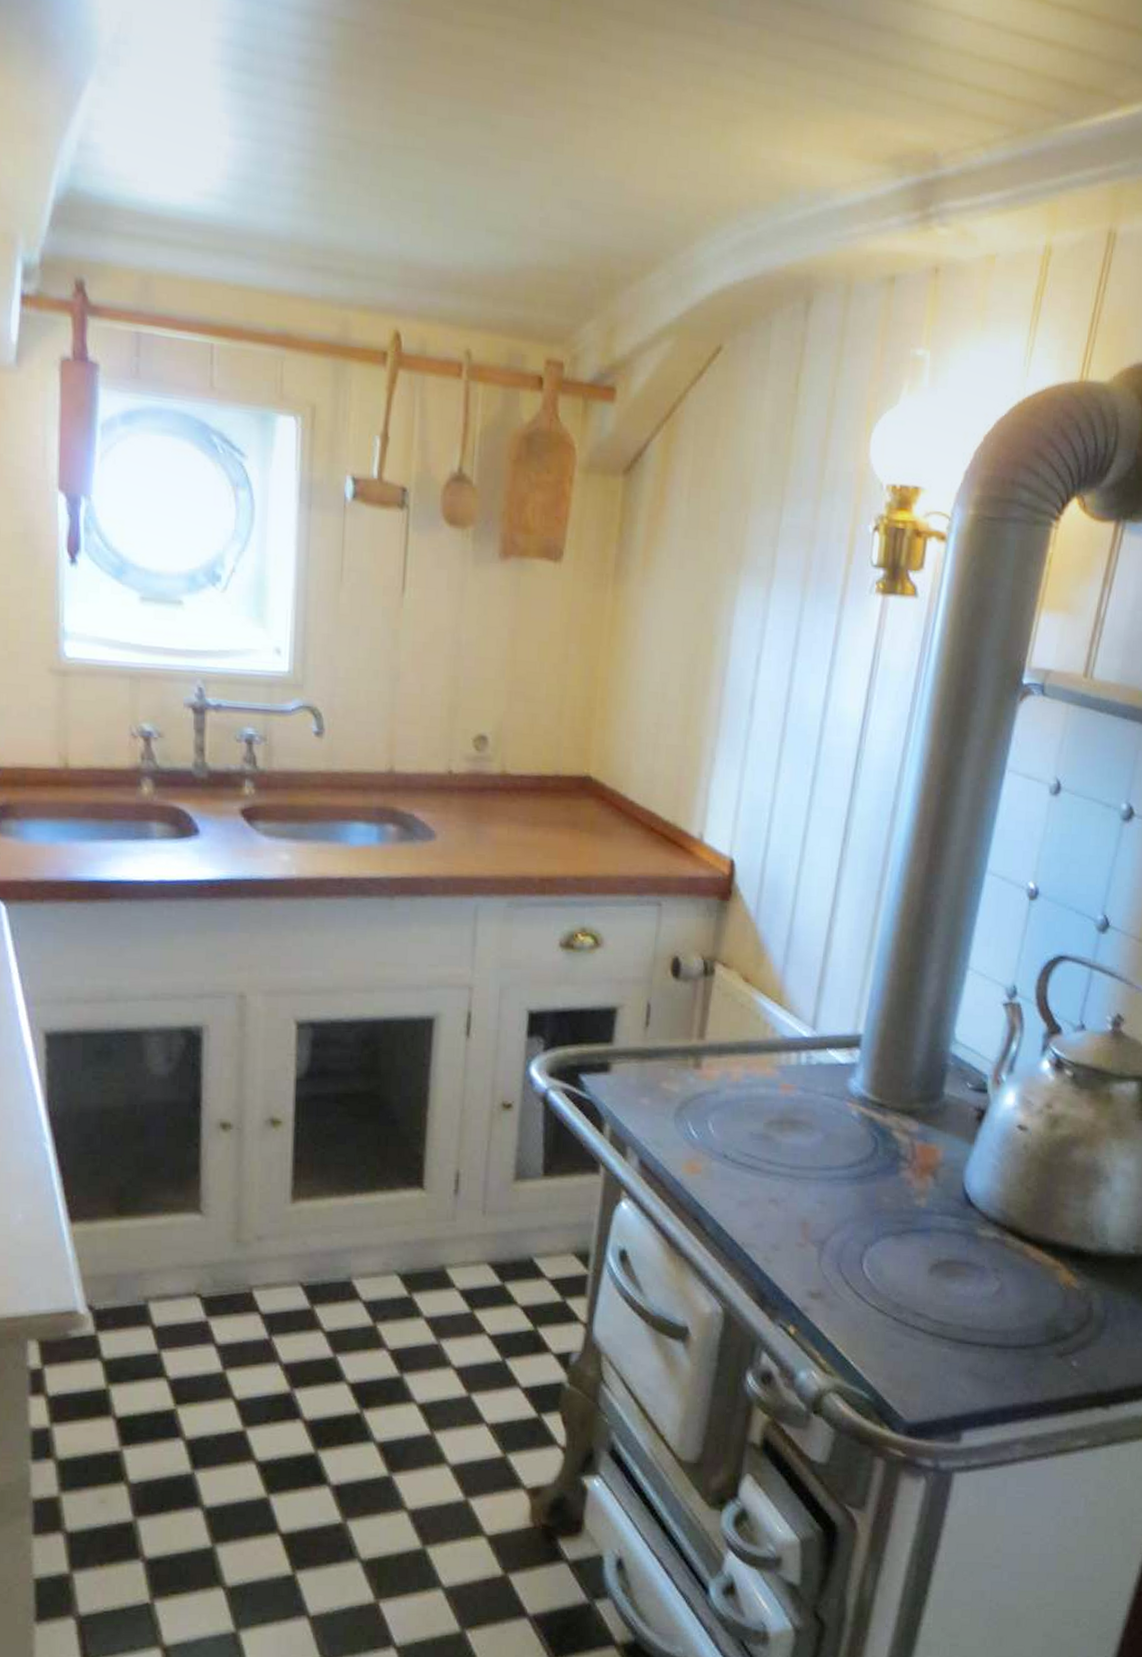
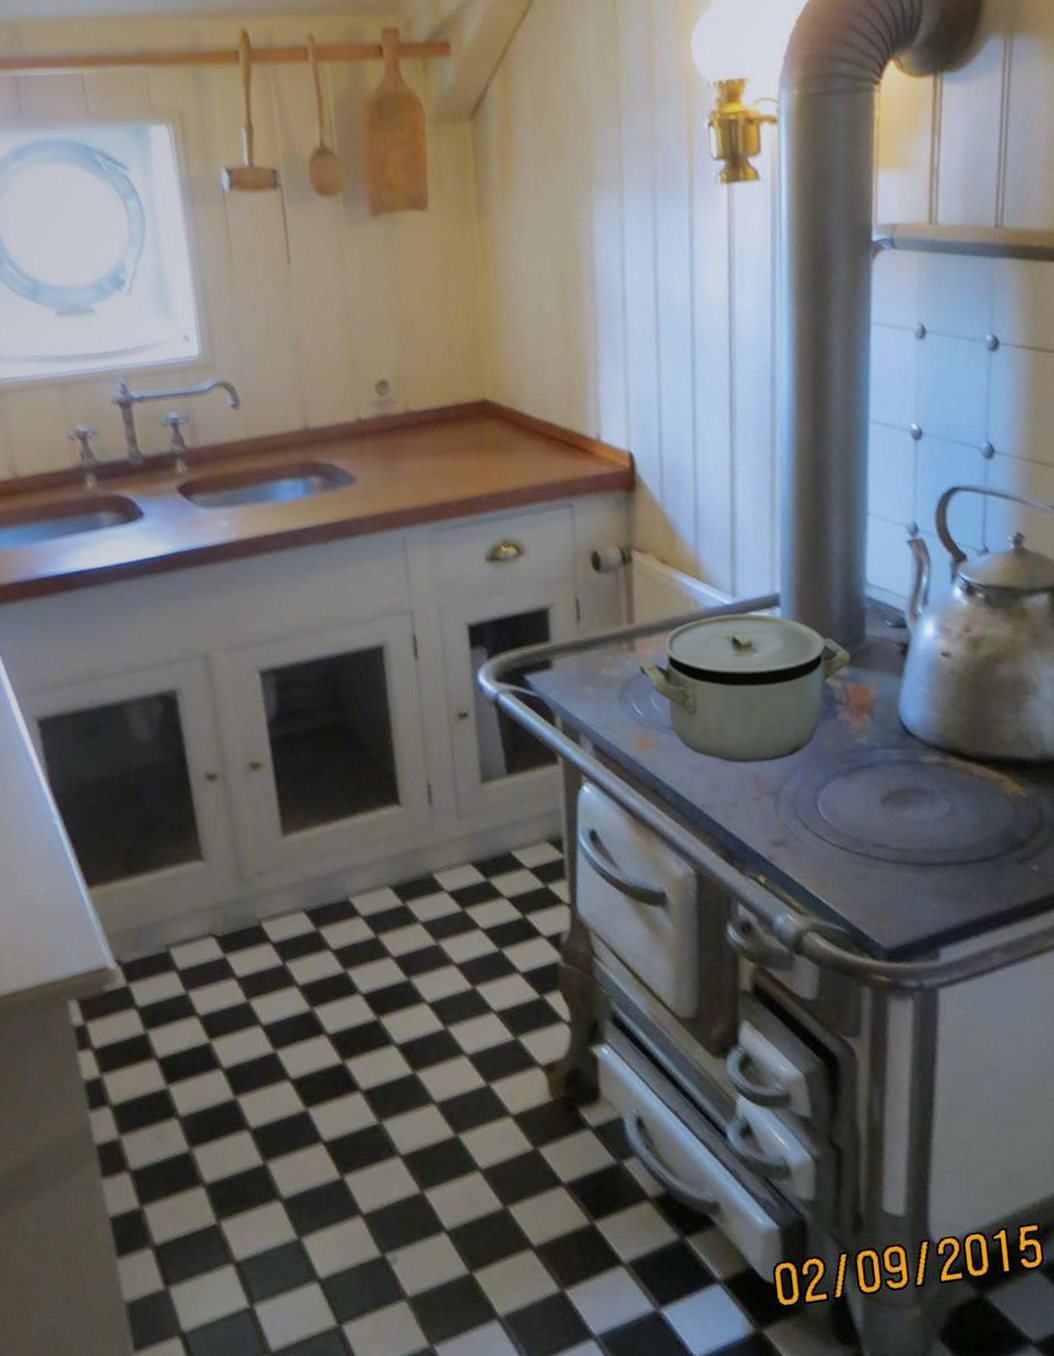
saucepan: none [702,1047,924,1208] -> present [639,613,851,763]

